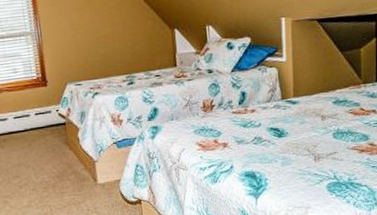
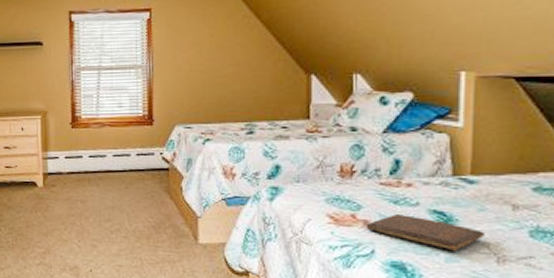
book: none [225,134,305,158] -> present [366,214,484,252]

